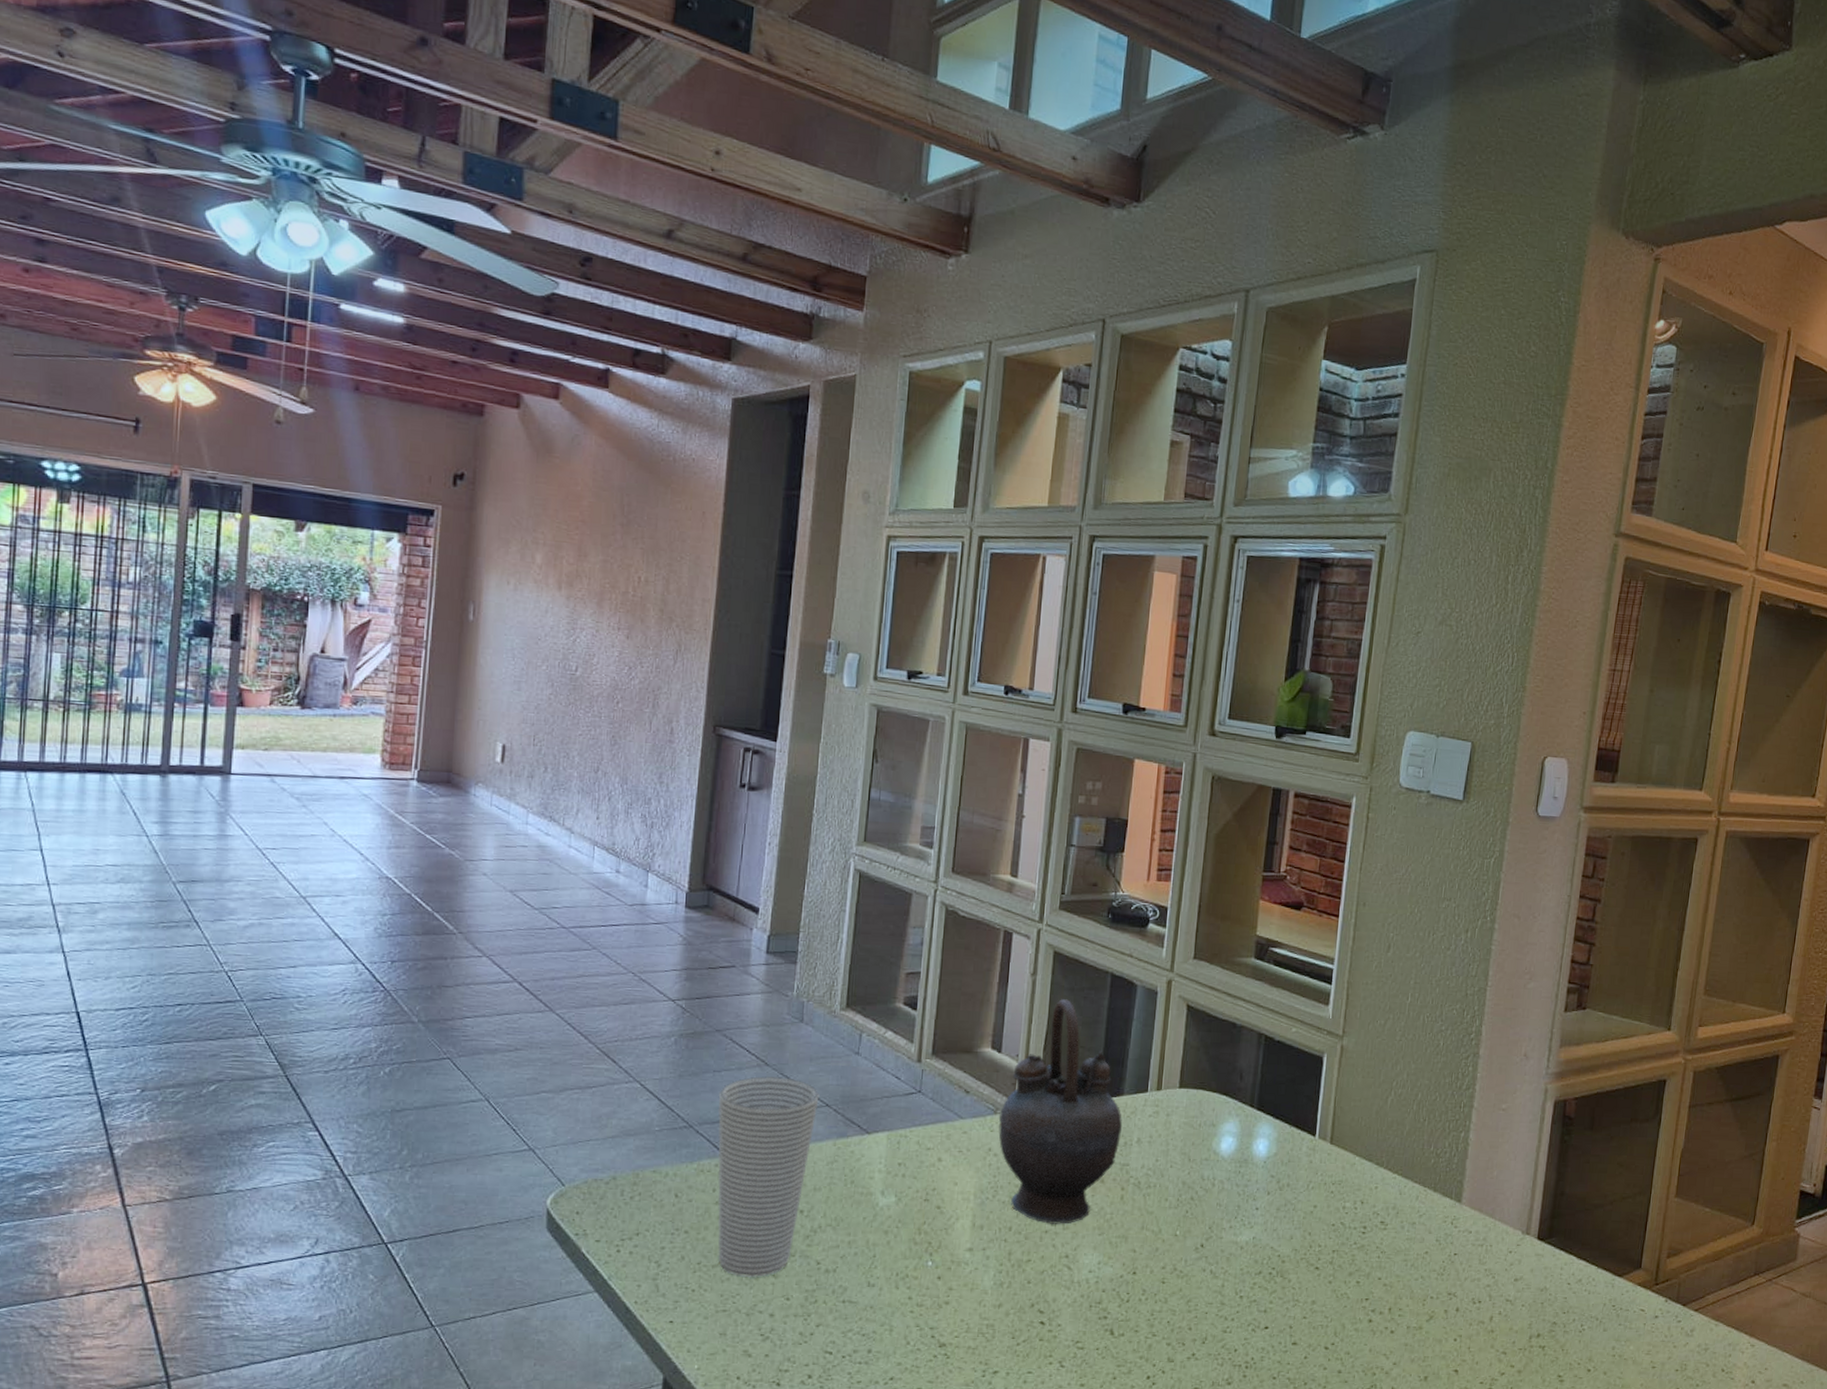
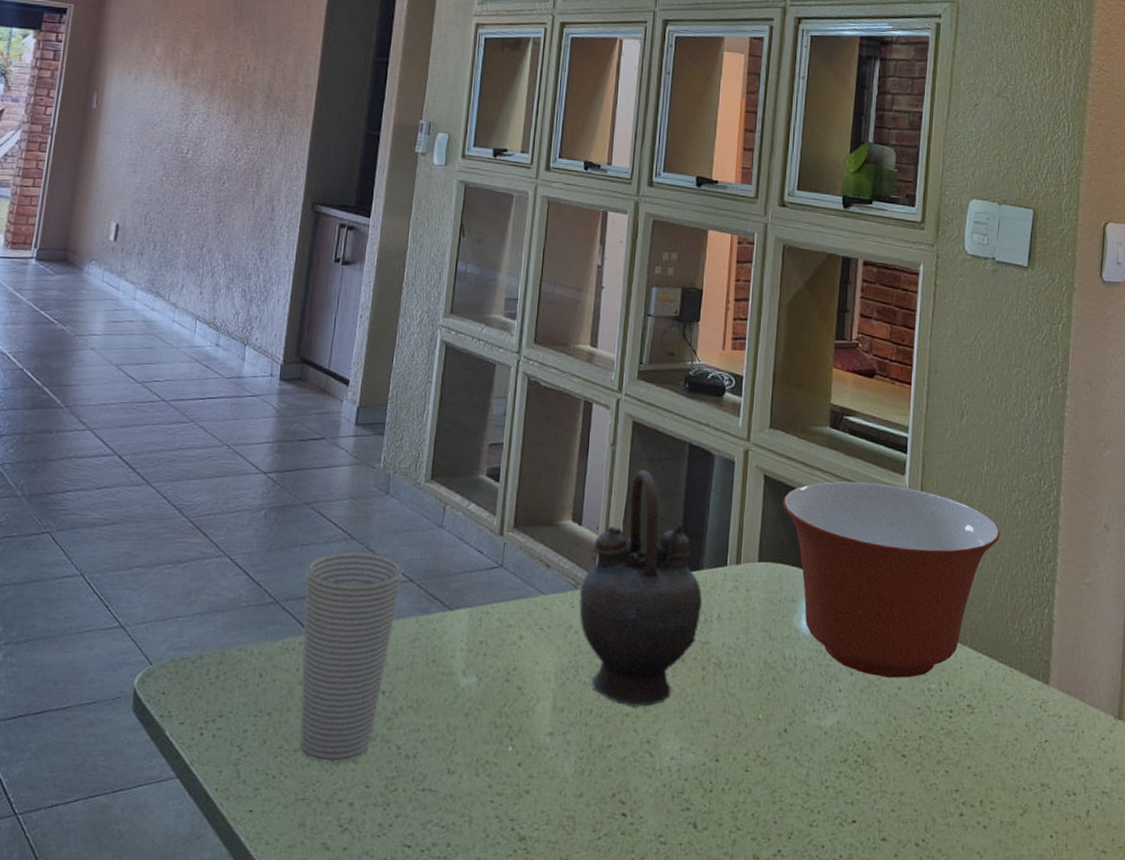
mixing bowl: none [1205,1011,1421,1197] -> present [783,481,1000,678]

